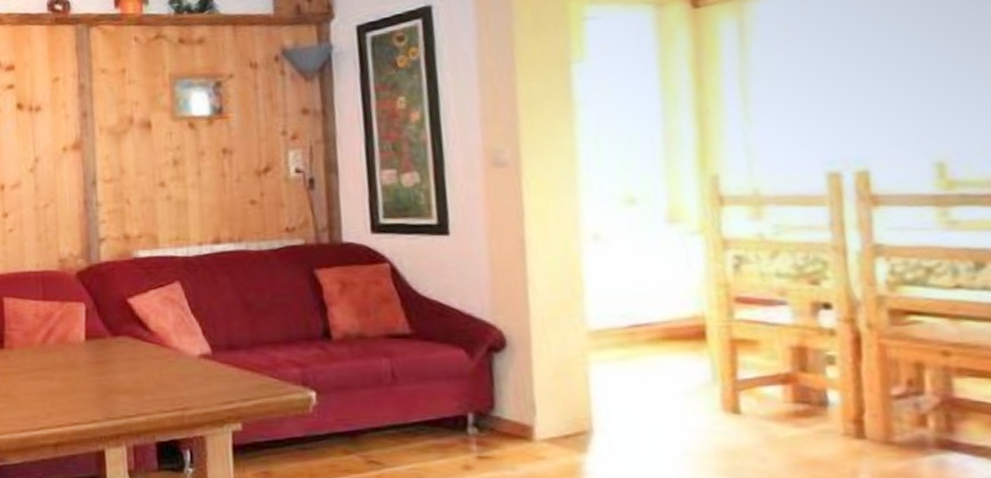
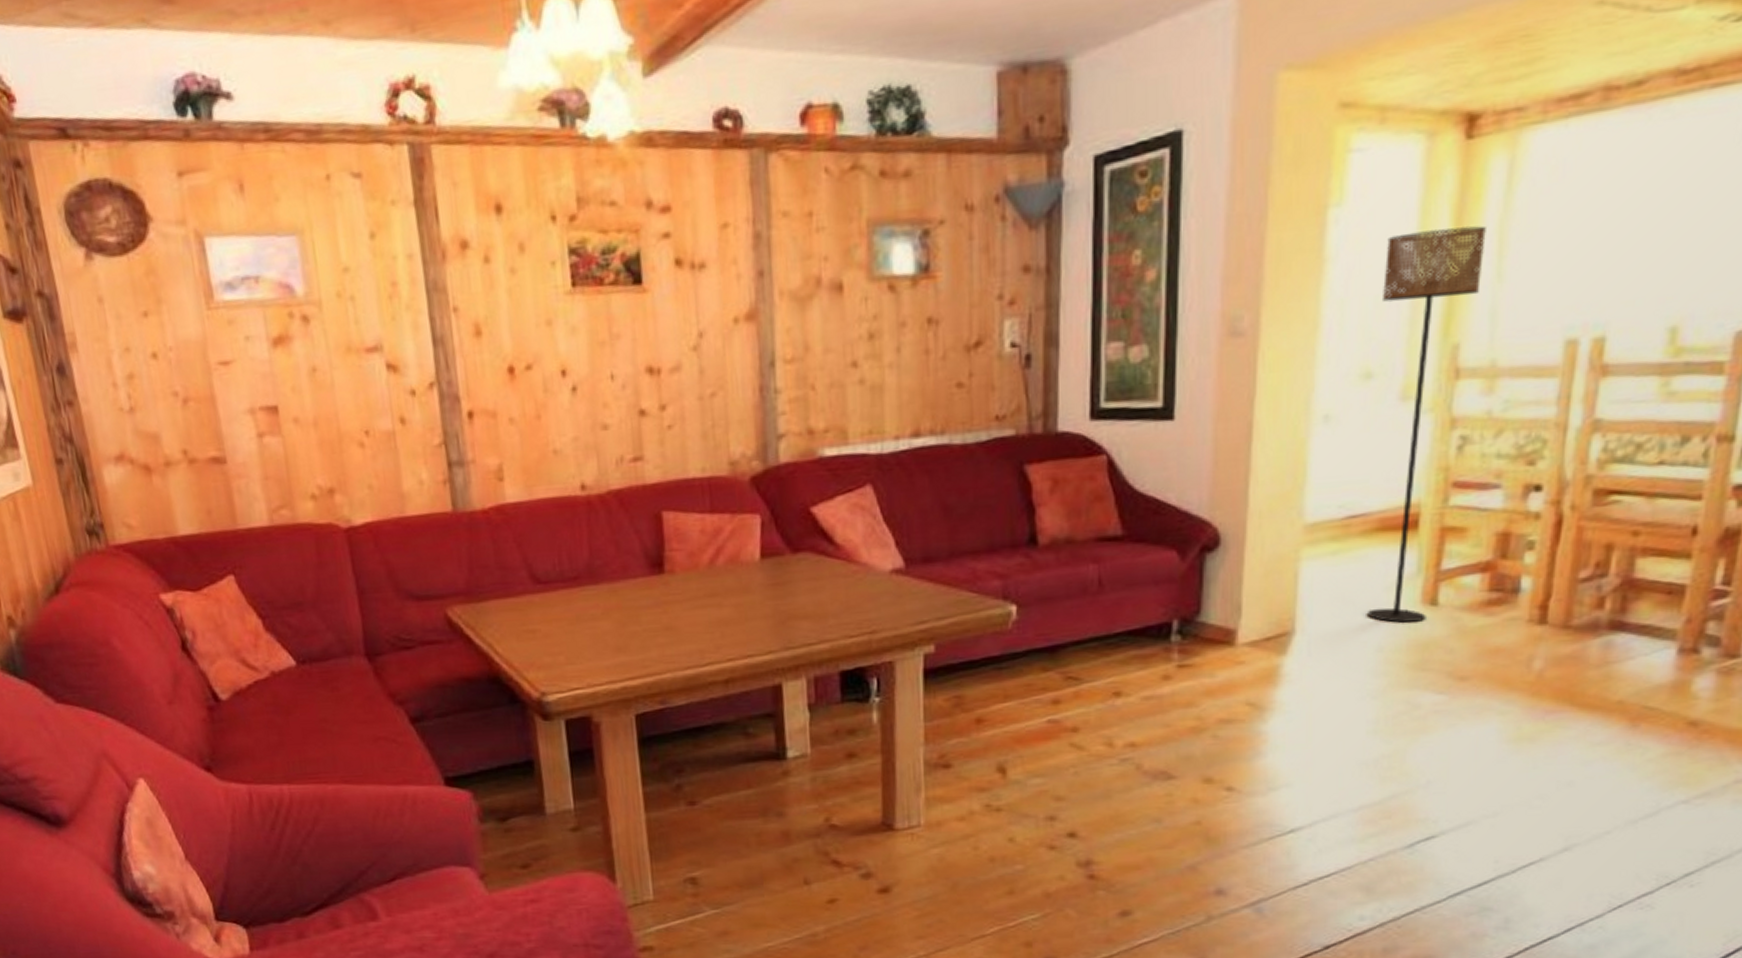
floor lamp: none [631,77,731,429] -> present [1368,226,1486,623]

